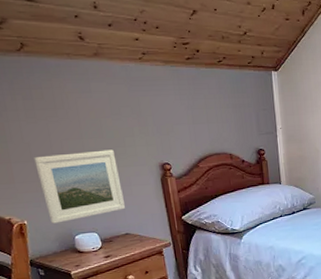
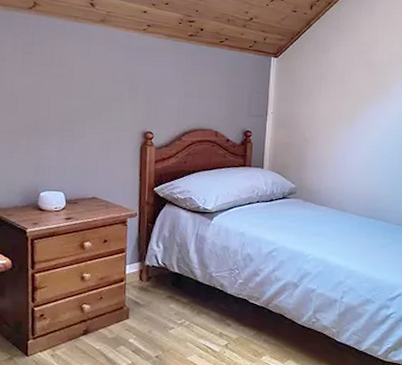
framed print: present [34,149,126,224] -> none [18,108,100,177]

